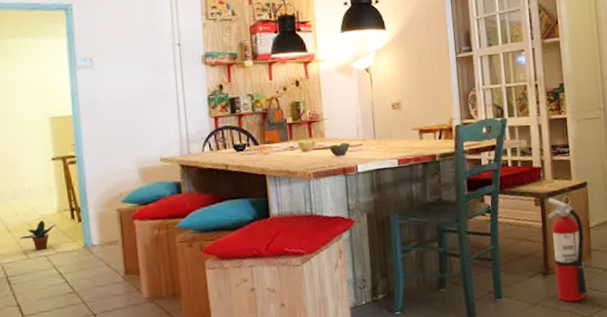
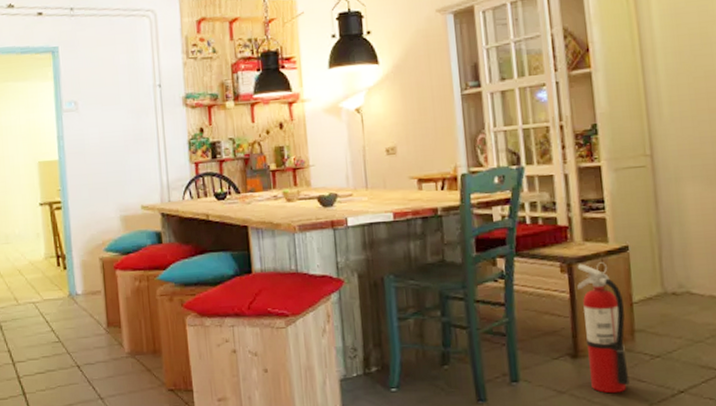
potted plant: present [19,220,57,250] -> none [10,266,44,297]

